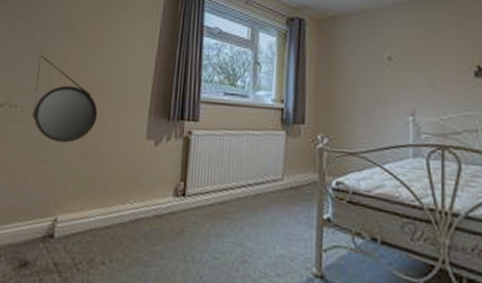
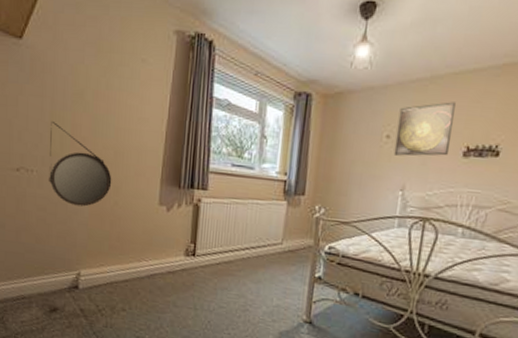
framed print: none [398,21,459,78] -> present [393,102,456,156]

